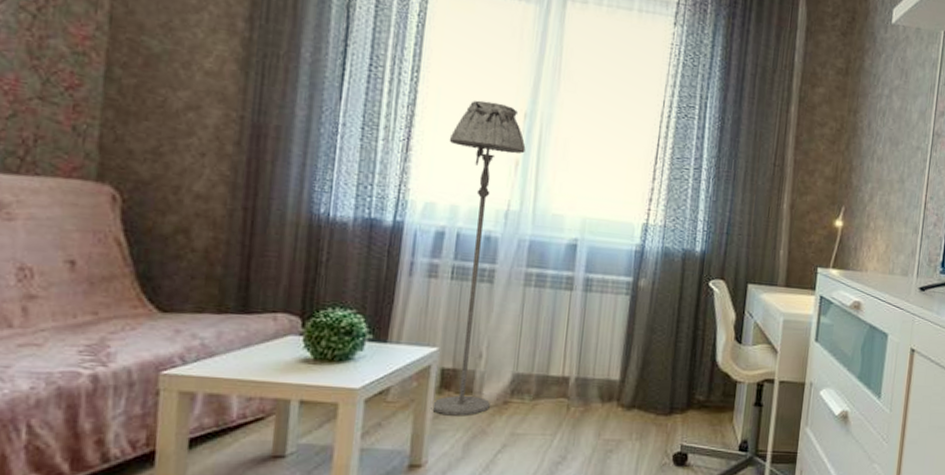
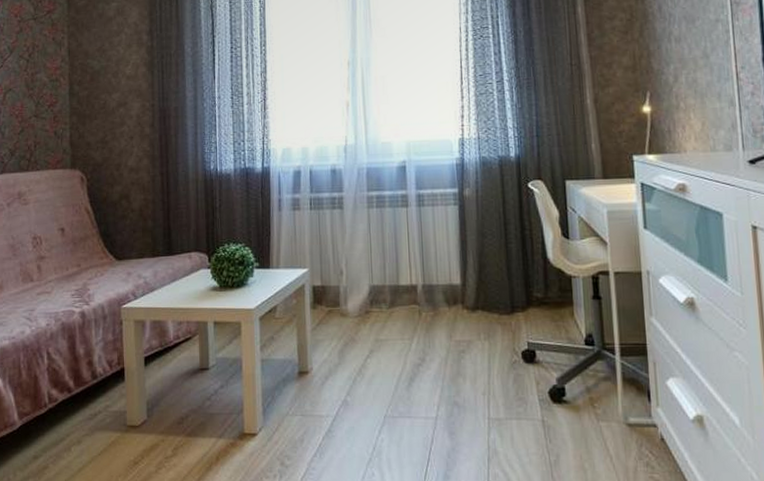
floor lamp: present [431,100,526,416] -> none [294,57,355,327]

